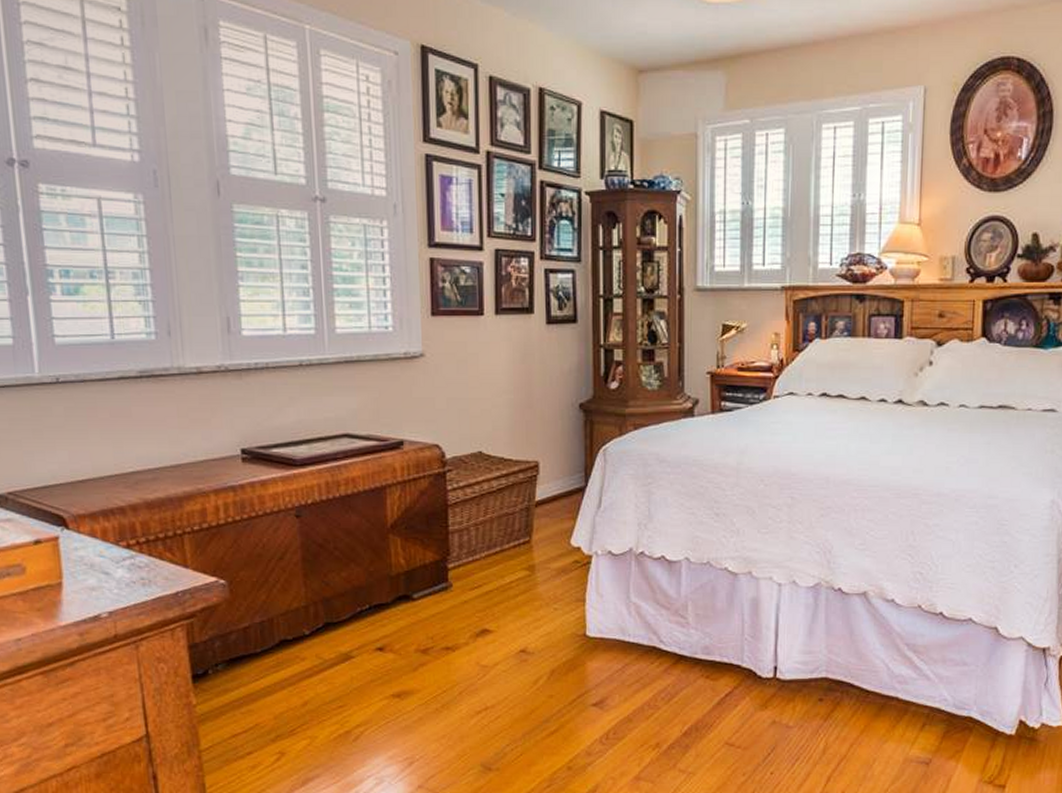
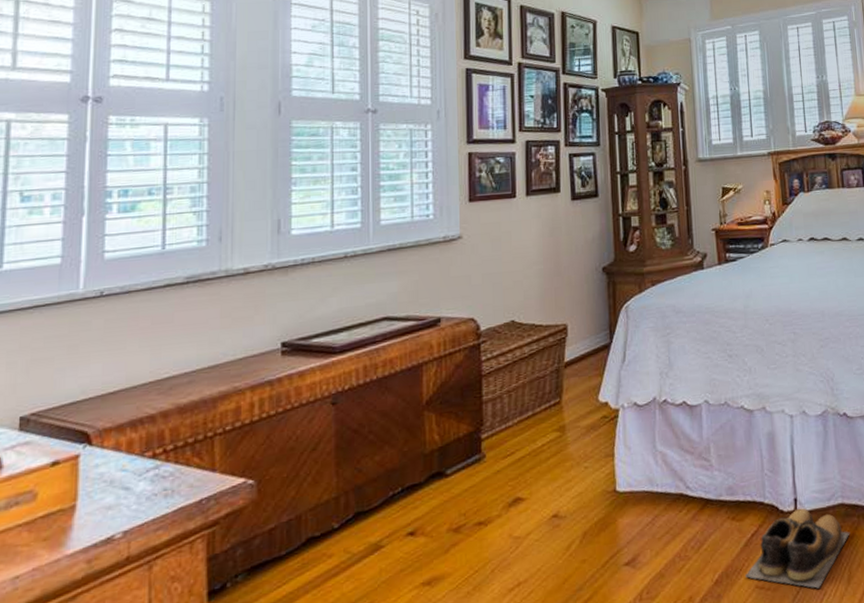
shoes: none [716,676,831,753] -> present [746,508,850,589]

